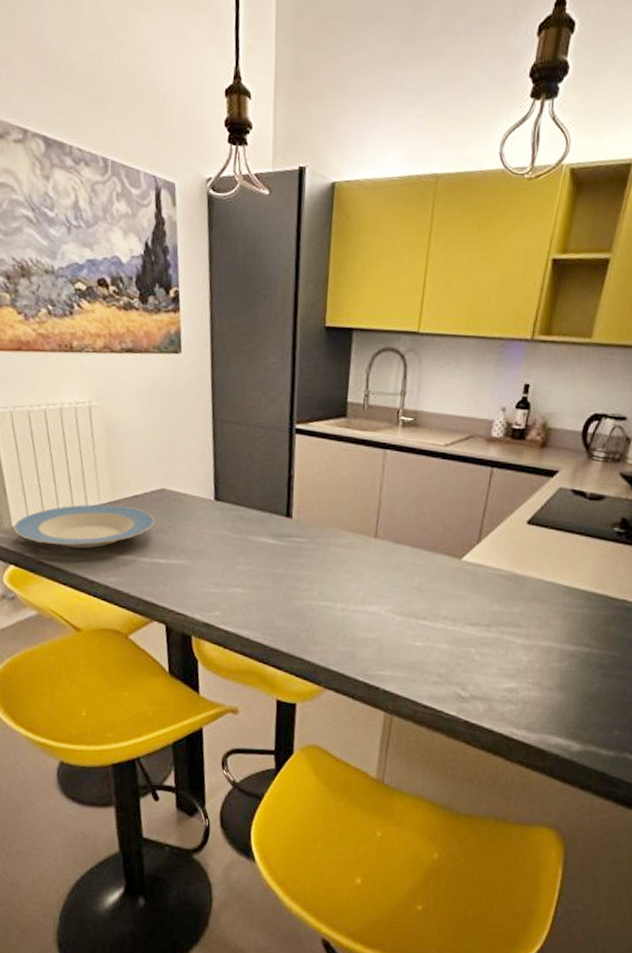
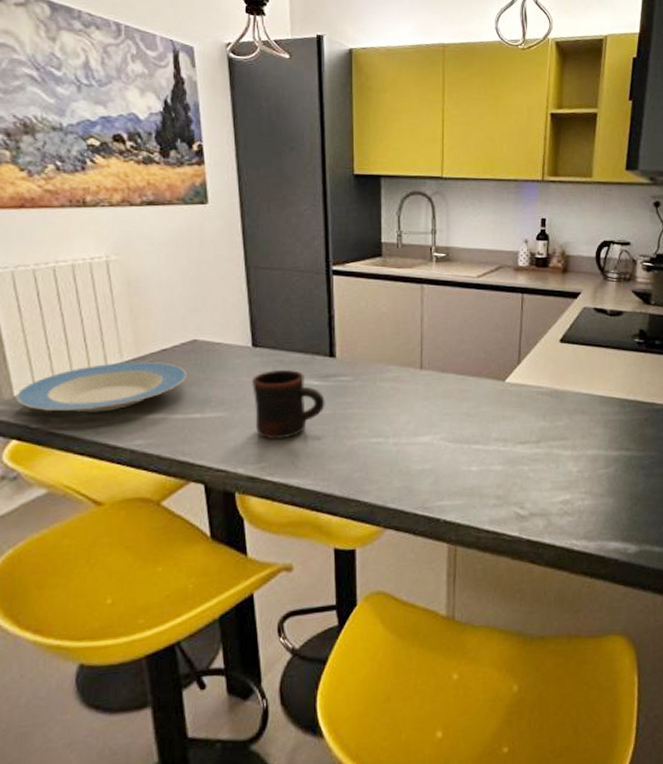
mug: none [212,525,279,592] -> present [252,370,325,440]

